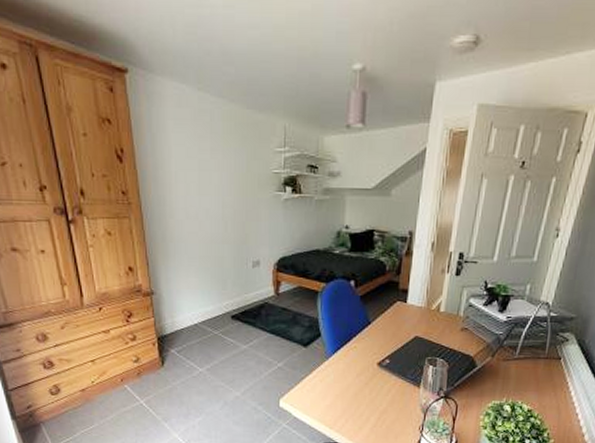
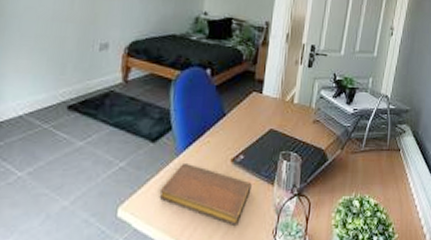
notebook: none [313,364,398,420] -> present [159,162,252,225]

